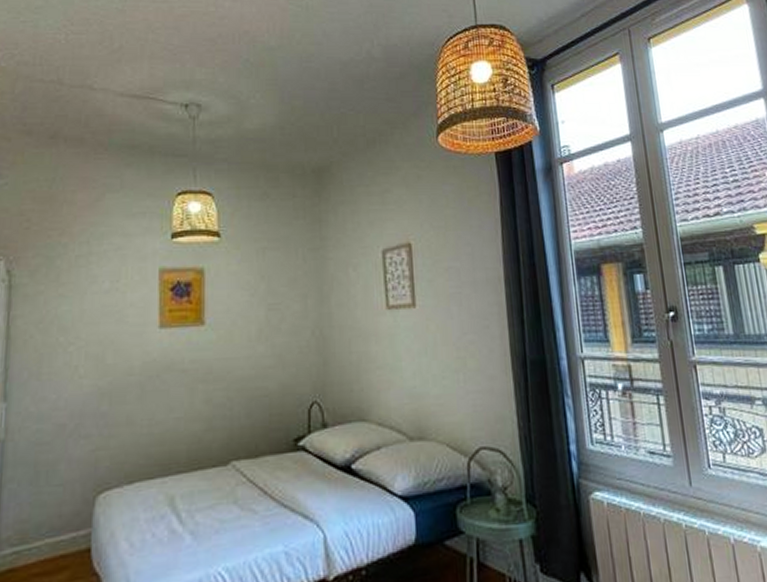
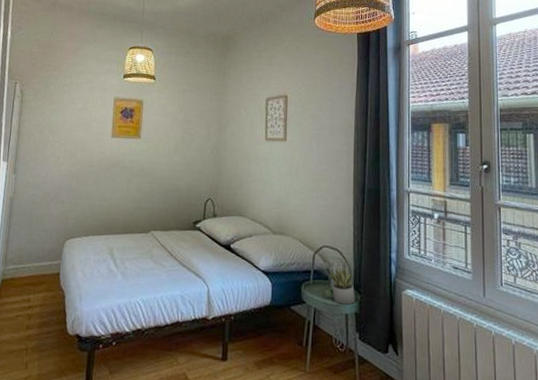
succulent plant: none [492,473,531,527] -> present [329,266,356,305]

